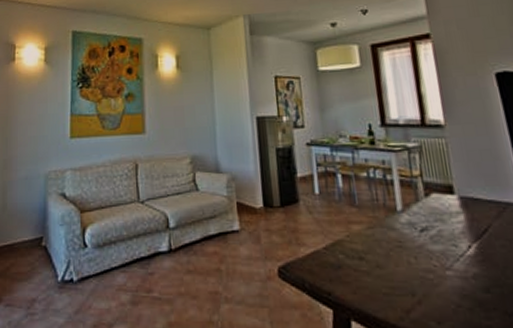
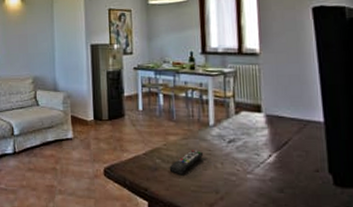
remote control: none [354,241,394,273] -> present [169,150,204,174]

